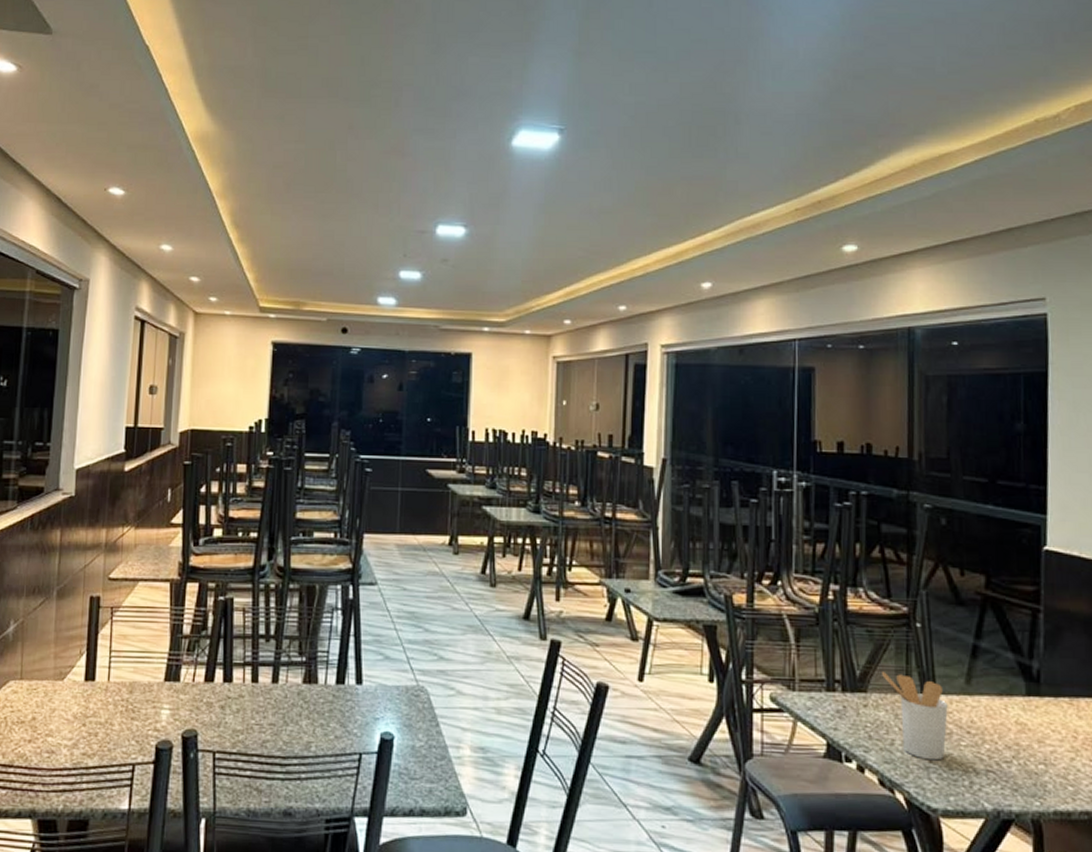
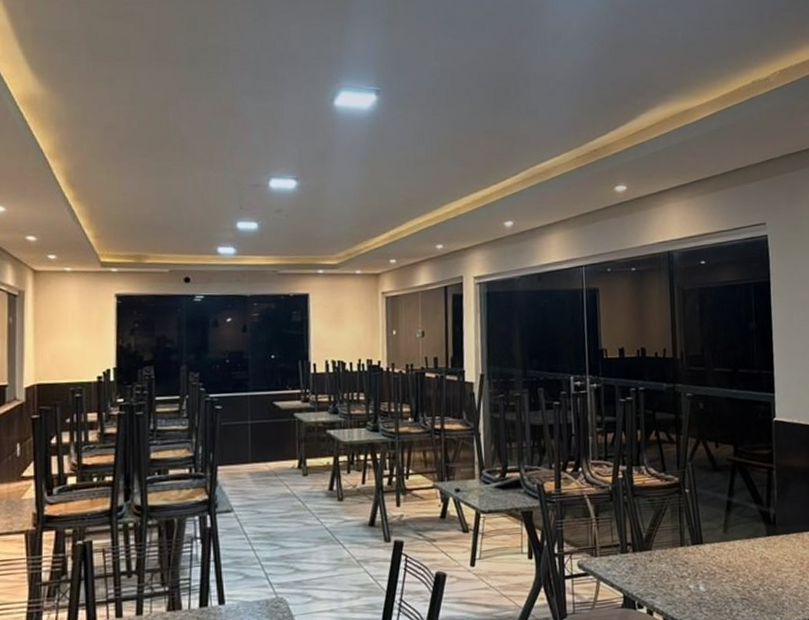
utensil holder: present [882,672,948,761] -> none [662,532,712,598]

